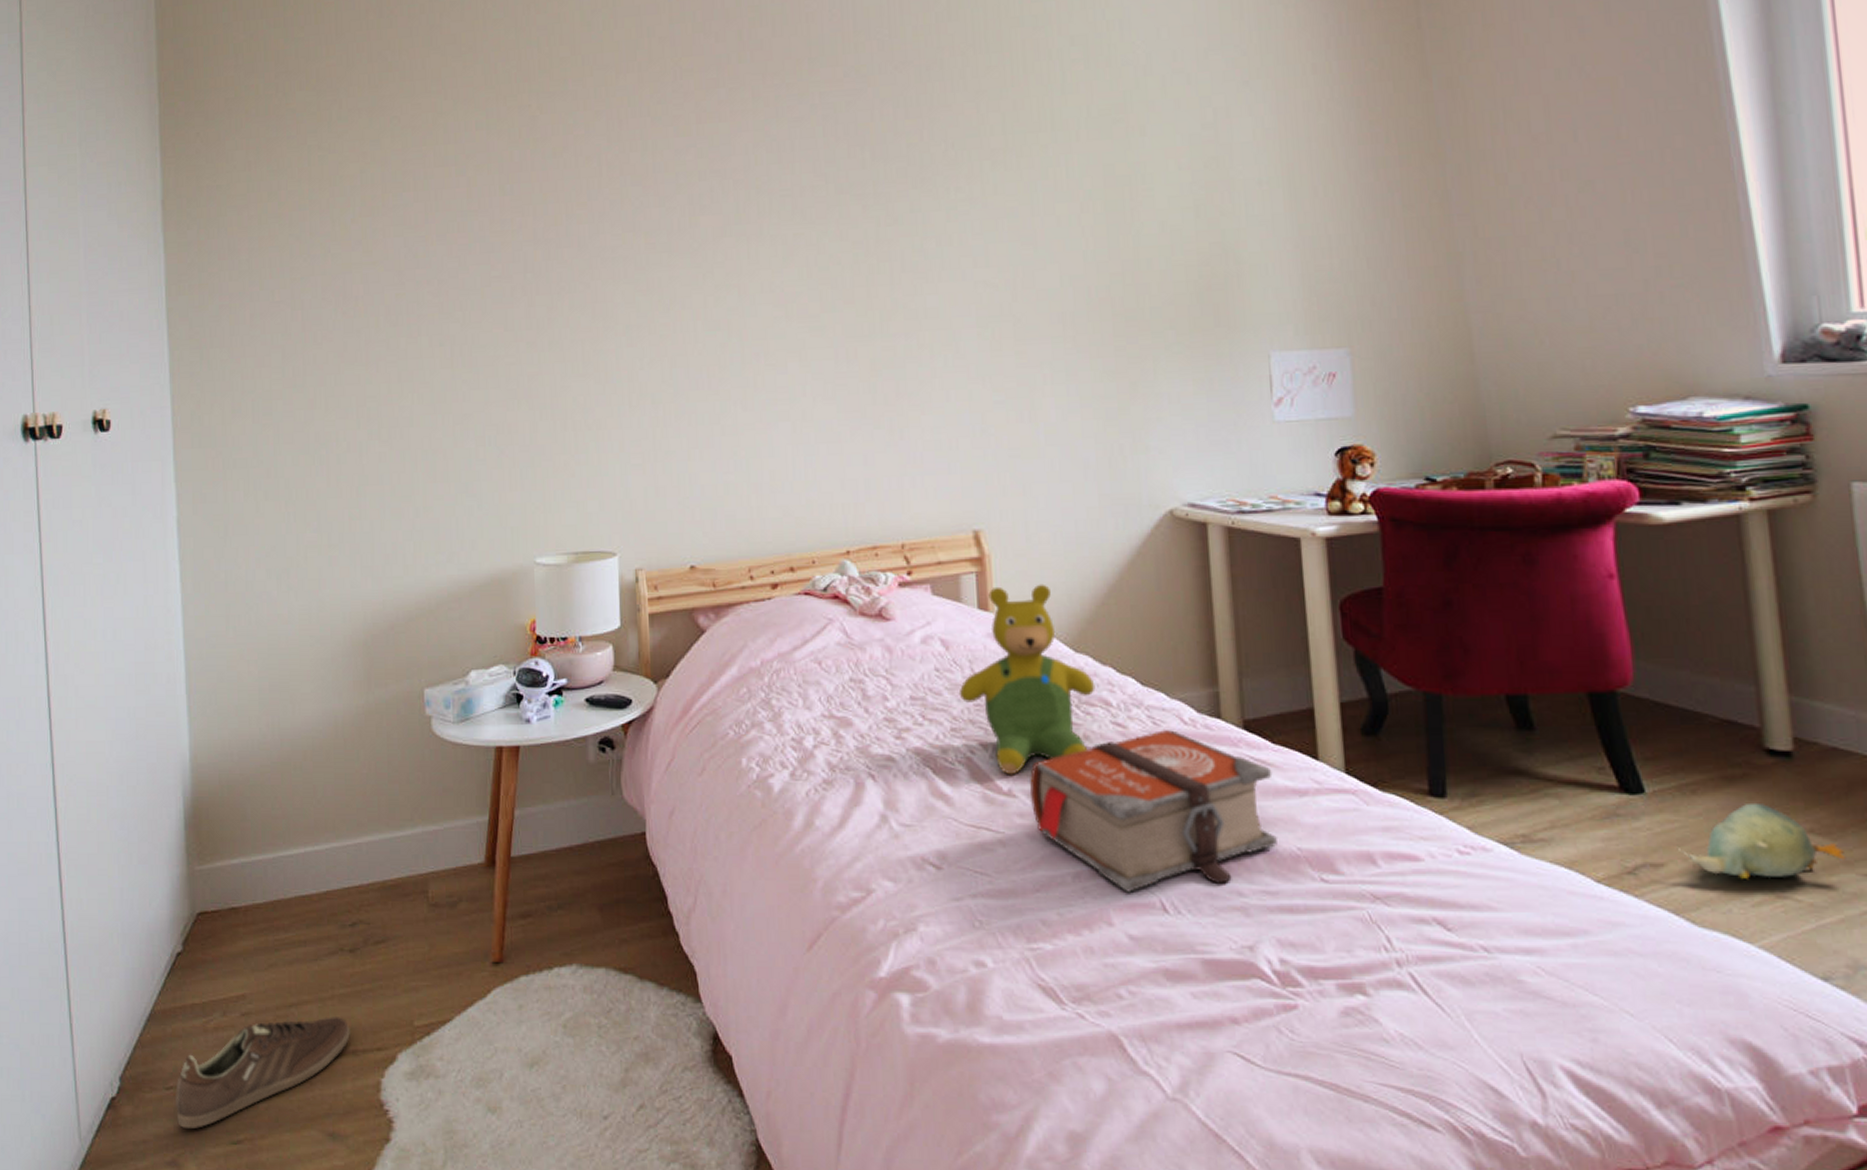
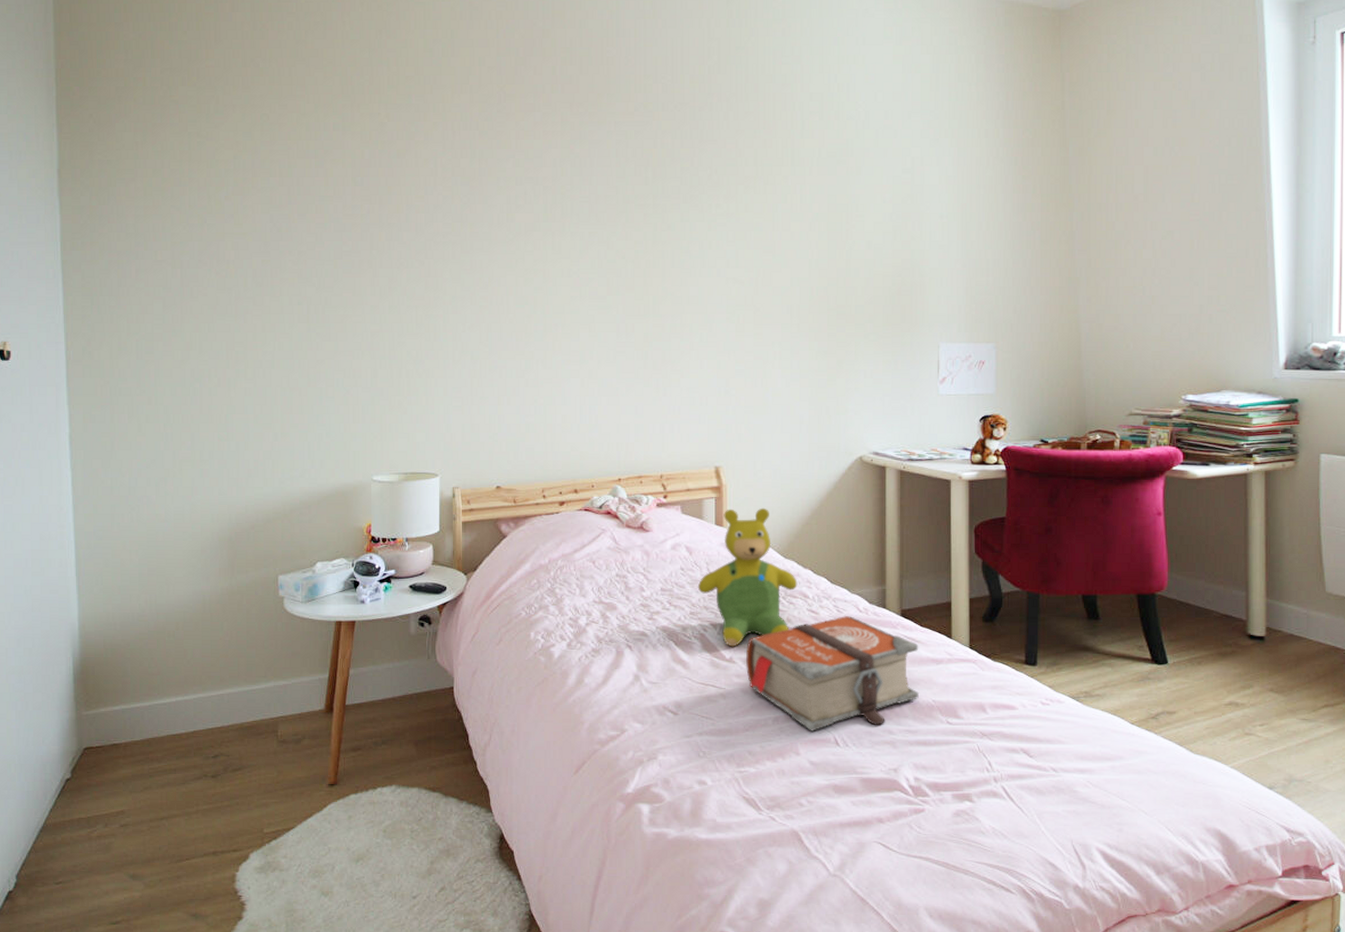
sneaker: present [174,1017,350,1130] -> none [63,826,211,914]
plush toy: present [1675,804,1846,879] -> none [1184,672,1292,722]

